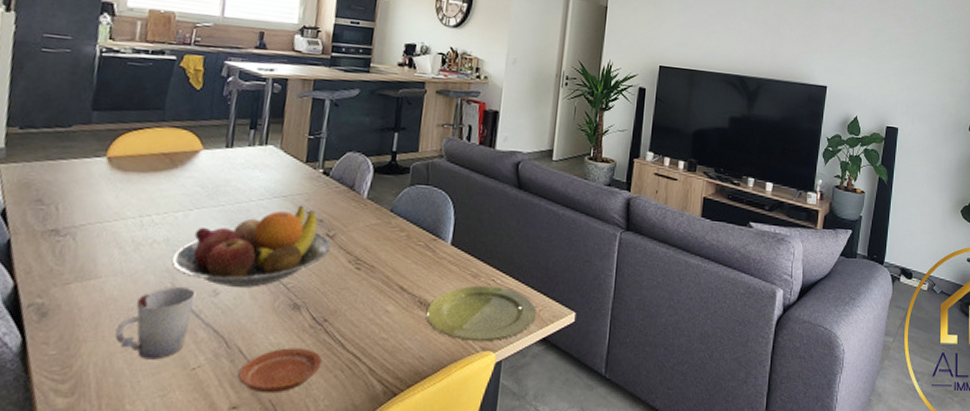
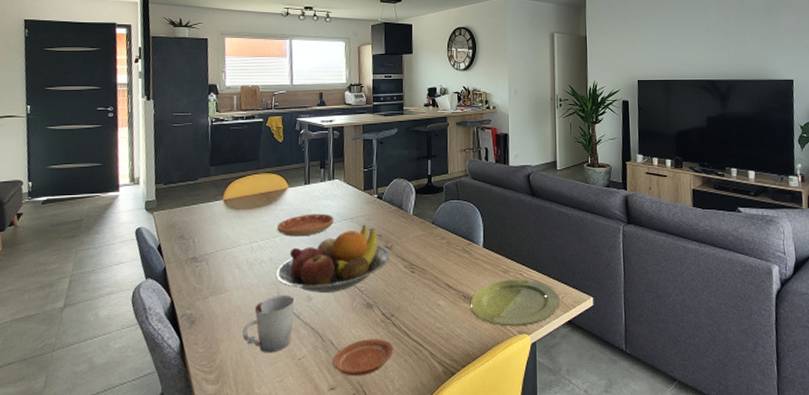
saucer: none [180,185,262,214] -> present [277,213,334,237]

